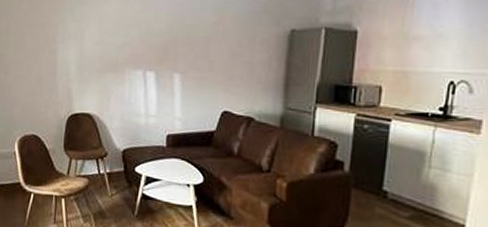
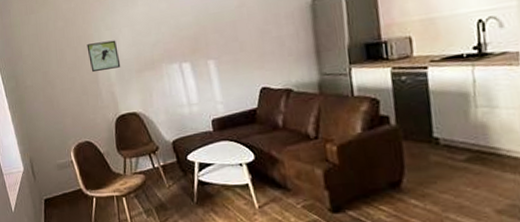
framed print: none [49,33,83,65] -> present [86,40,121,73]

